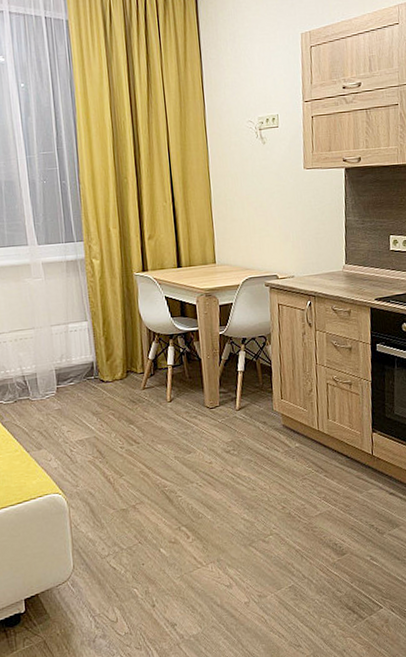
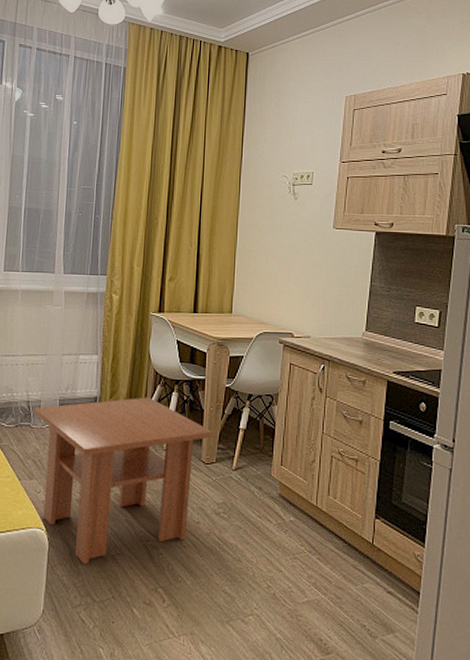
coffee table: none [31,354,213,519] -> present [34,397,213,565]

